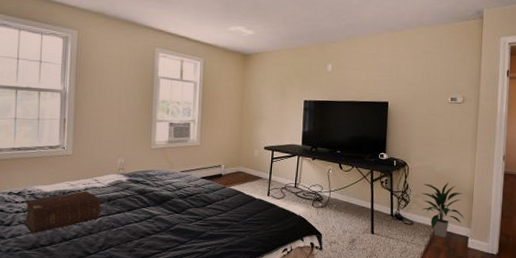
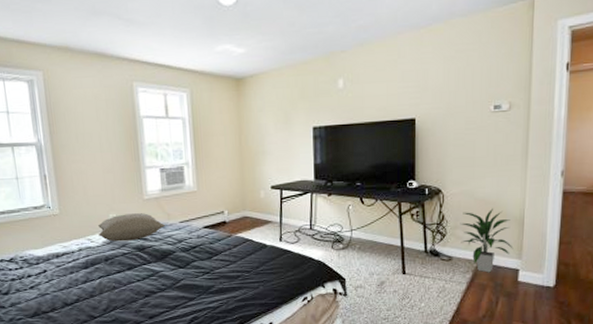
bible: present [23,191,101,234] -> none [17,251,99,301]
pillow: none [105,160,168,185] -> present [98,213,166,242]

